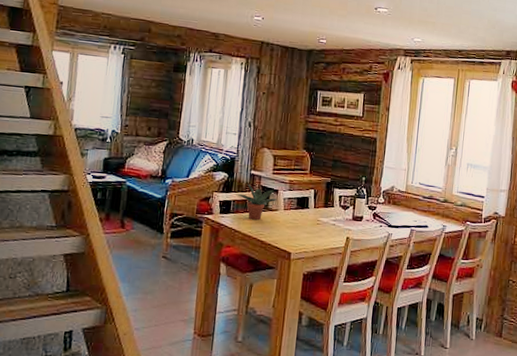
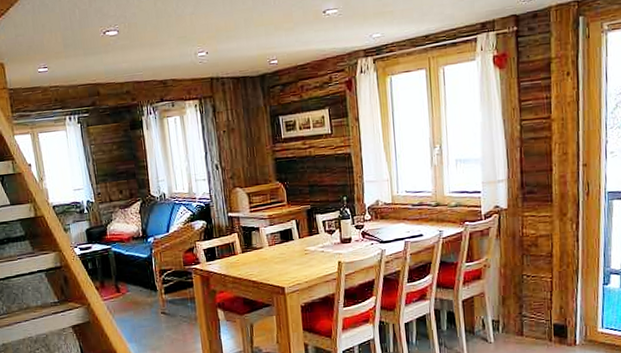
potted plant: present [238,183,278,220] -> none [220,227,261,262]

